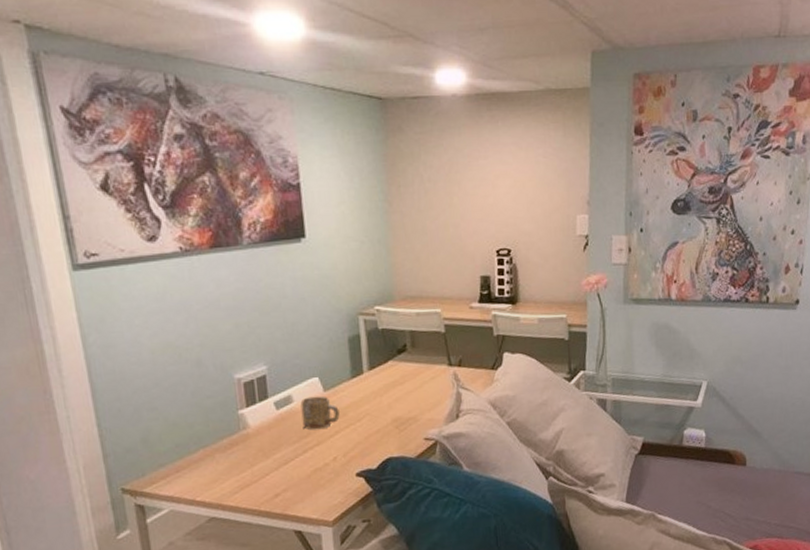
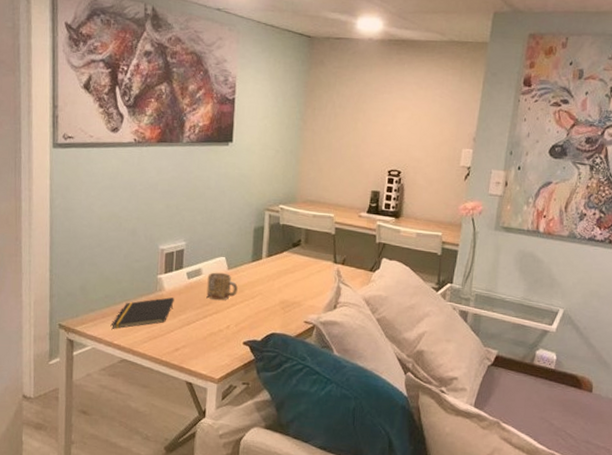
notepad: none [190,435,265,484] -> present [112,297,174,329]

